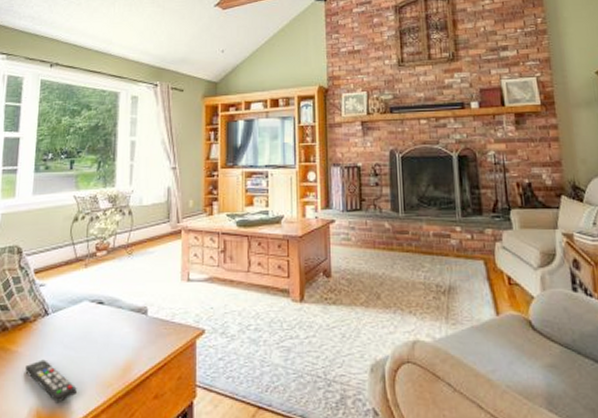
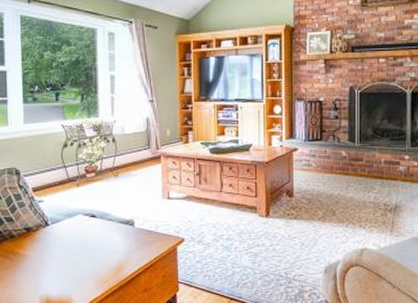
remote control: present [25,359,77,404] -> none [33,261,78,295]

